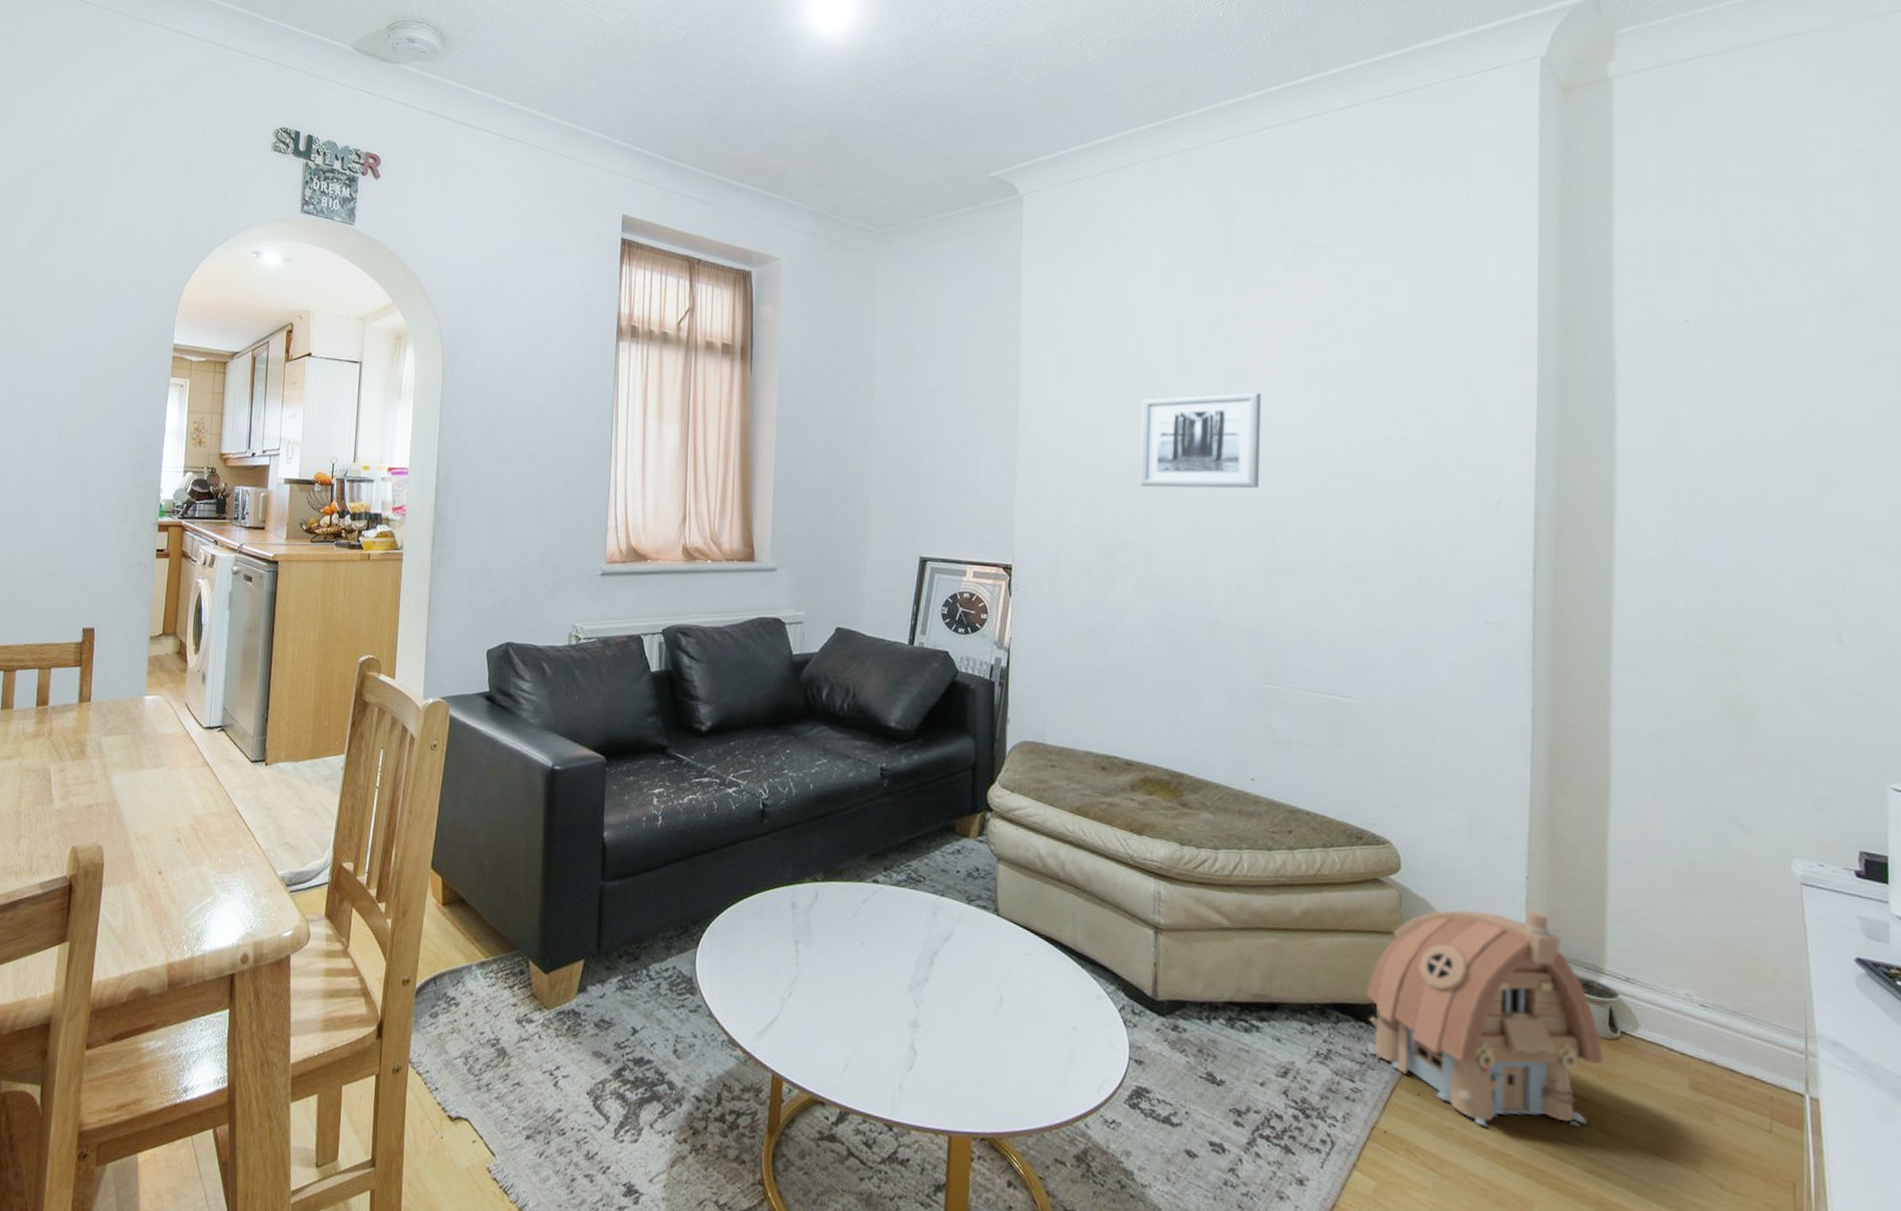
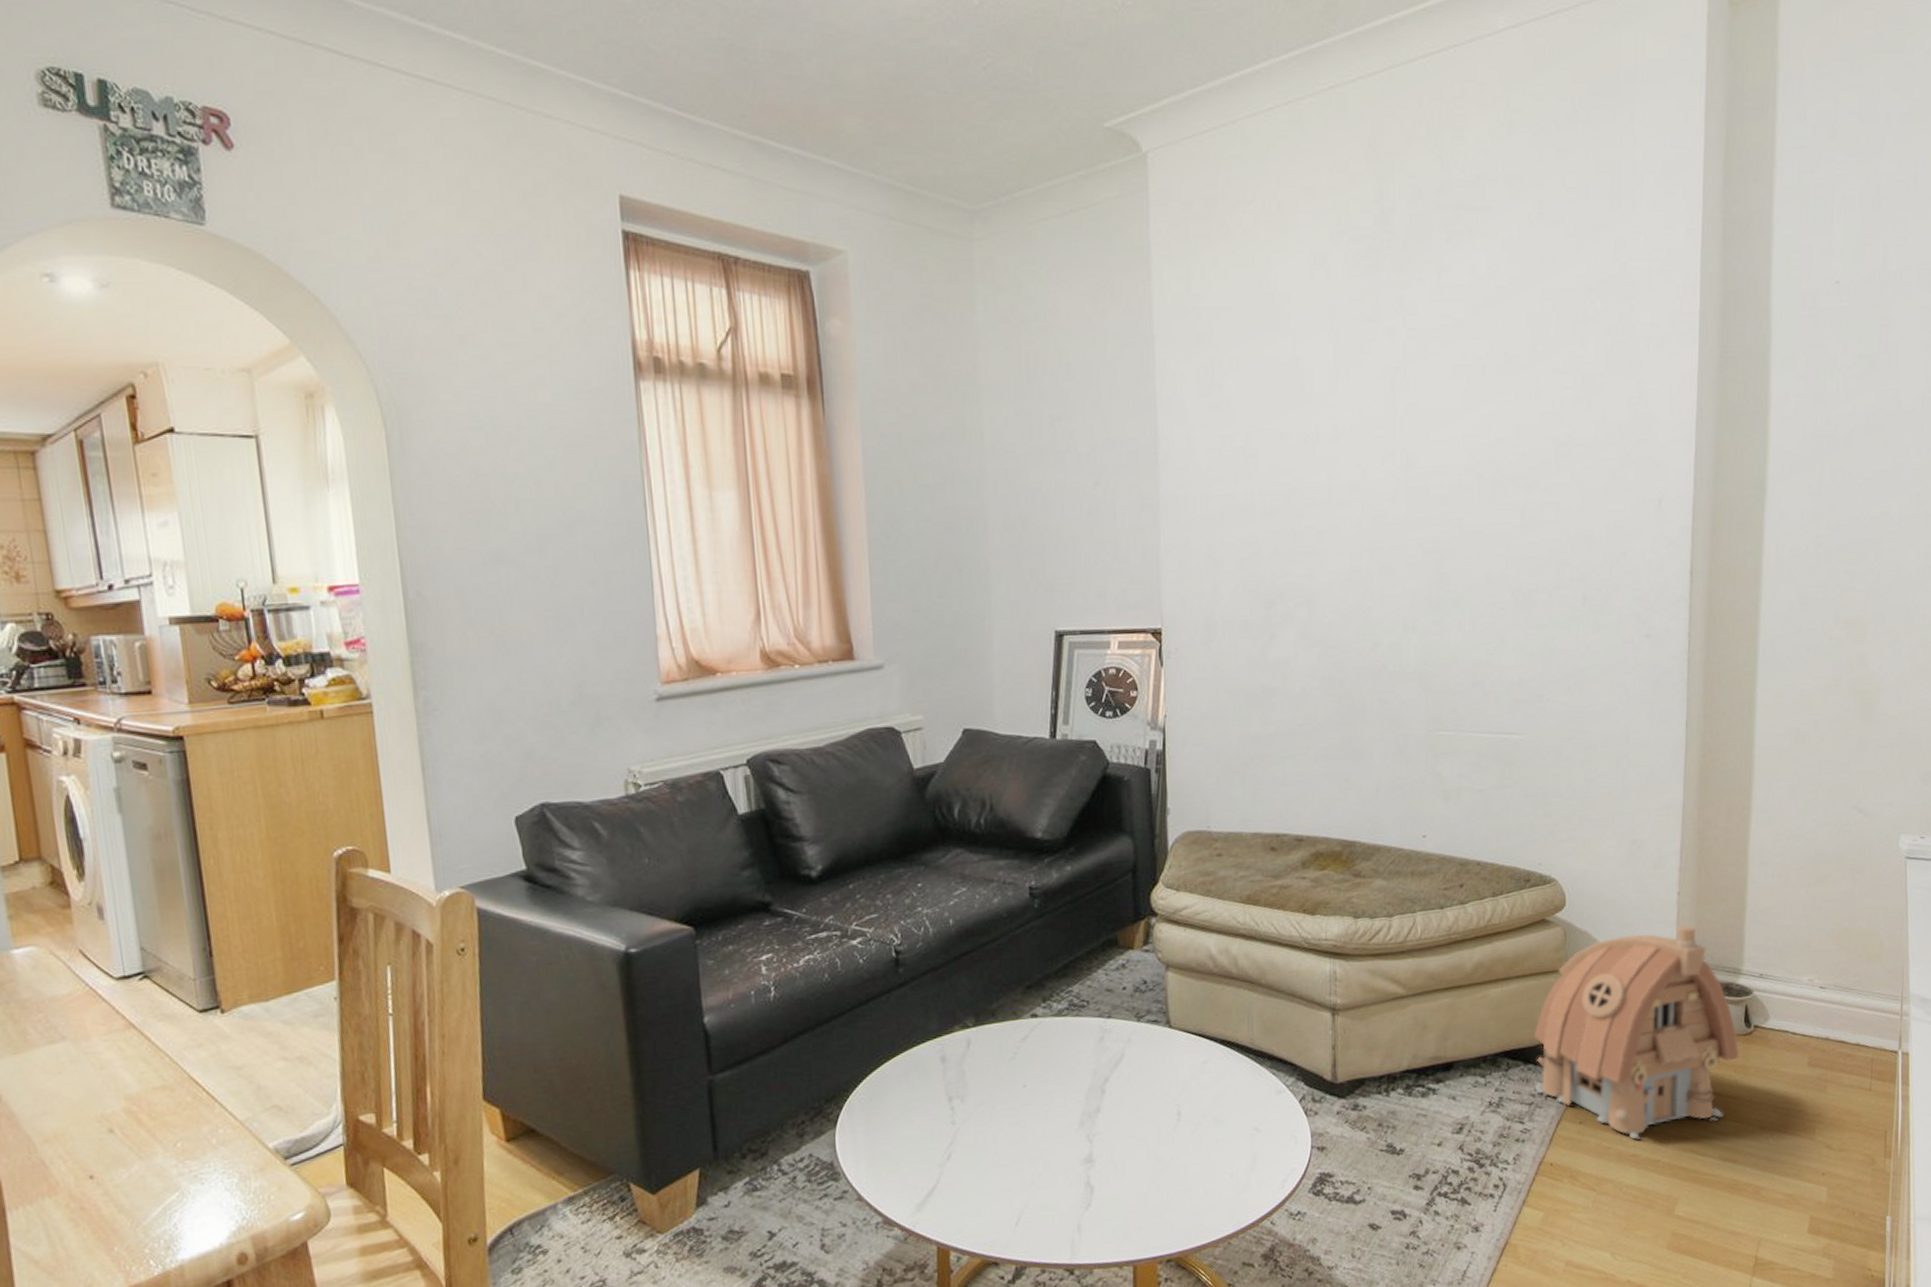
wall art: present [1139,392,1262,489] -> none [1296,394,1425,519]

